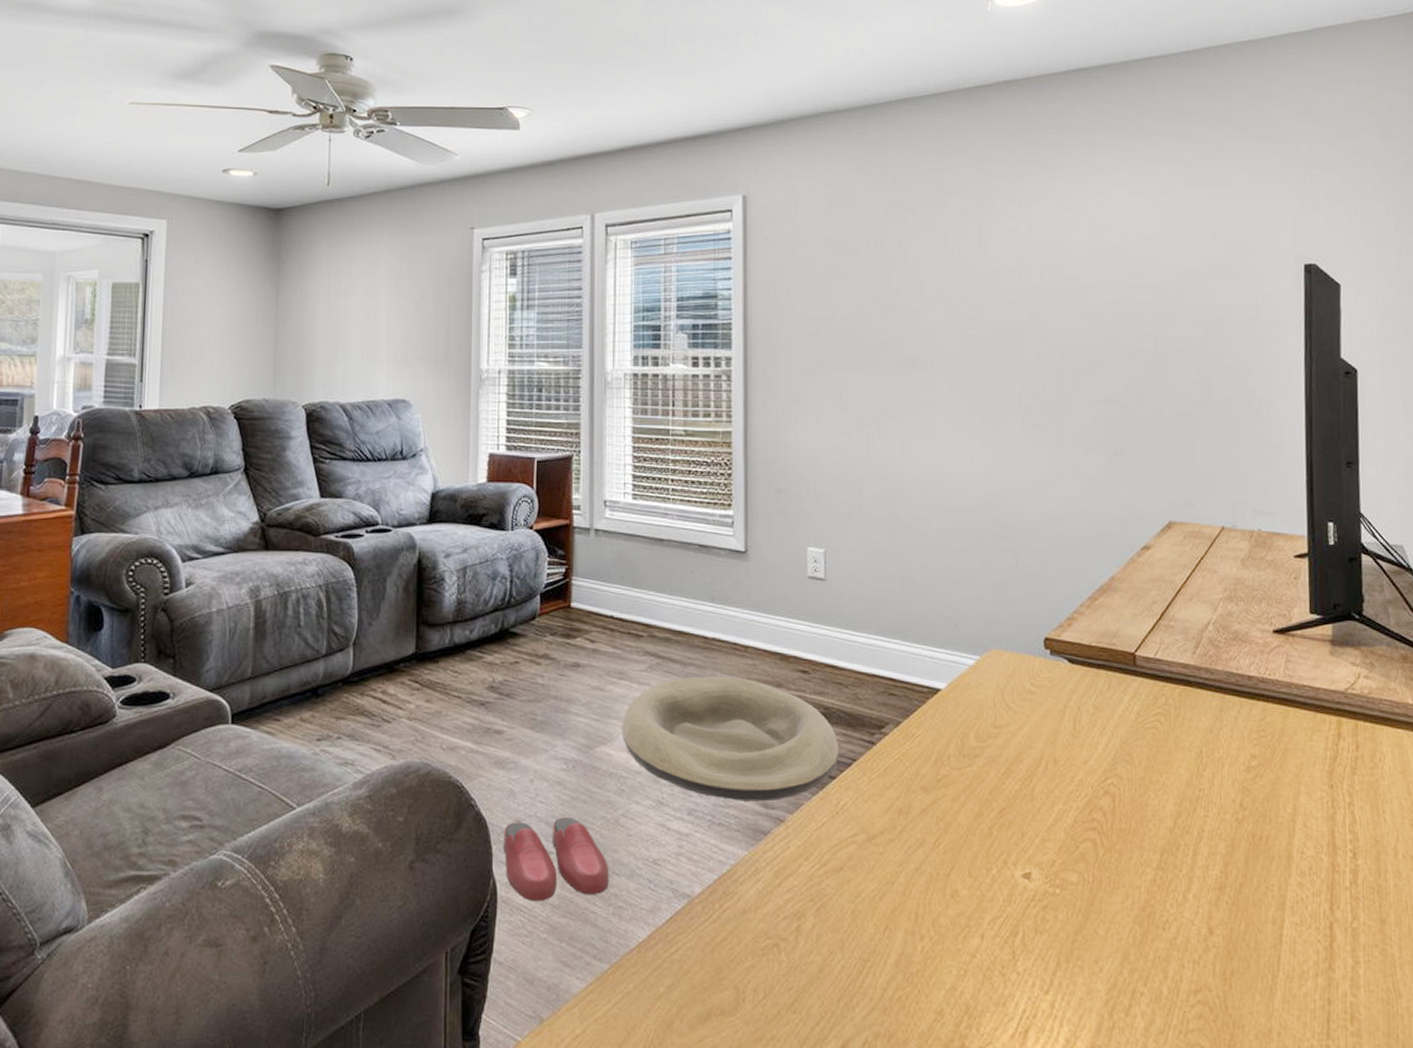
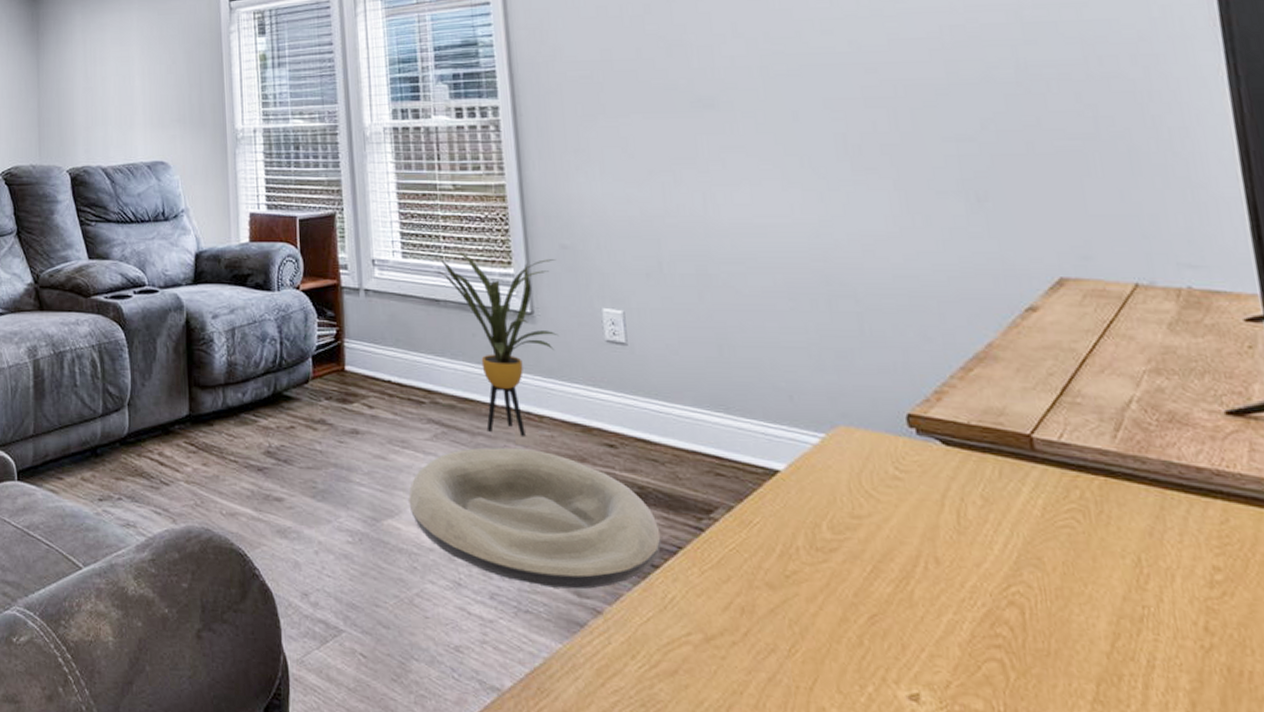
slippers: present [503,817,609,901] -> none [291,593,408,683]
house plant: none [661,493,770,666] -> present [435,250,559,437]

